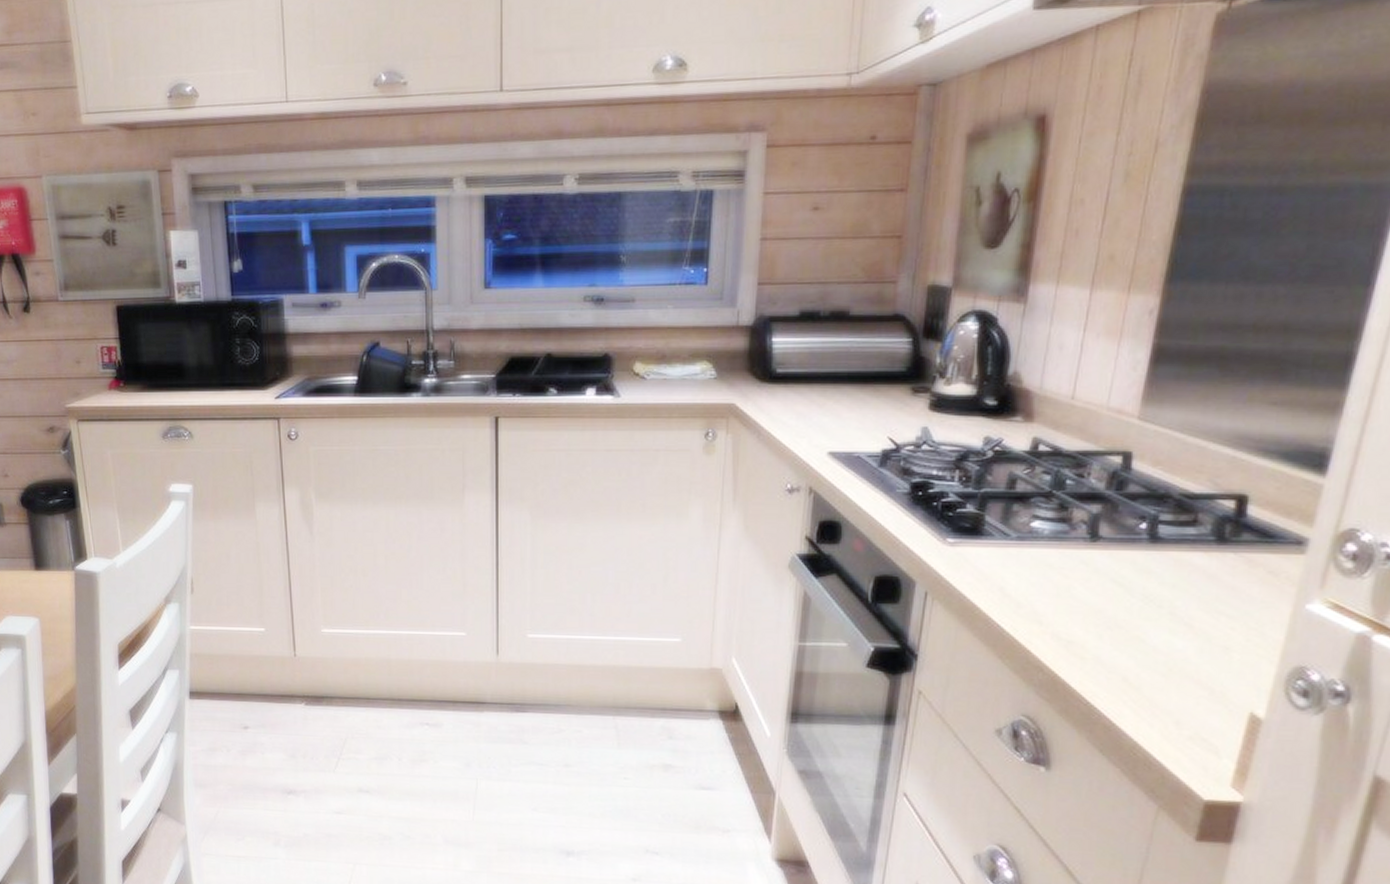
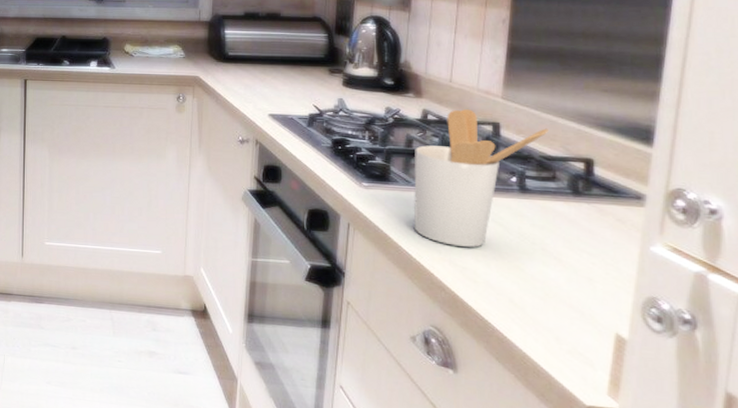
utensil holder: none [1010,435,1195,615] -> present [414,109,549,247]

